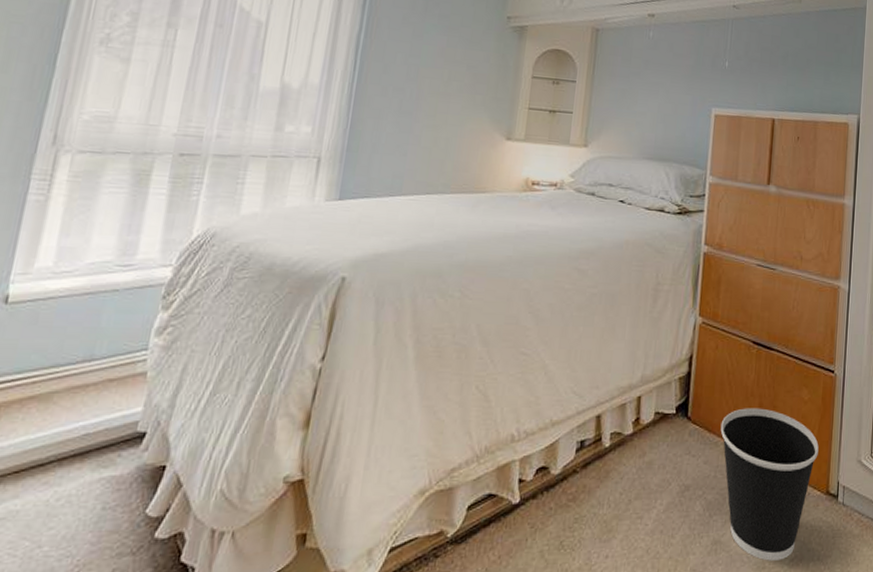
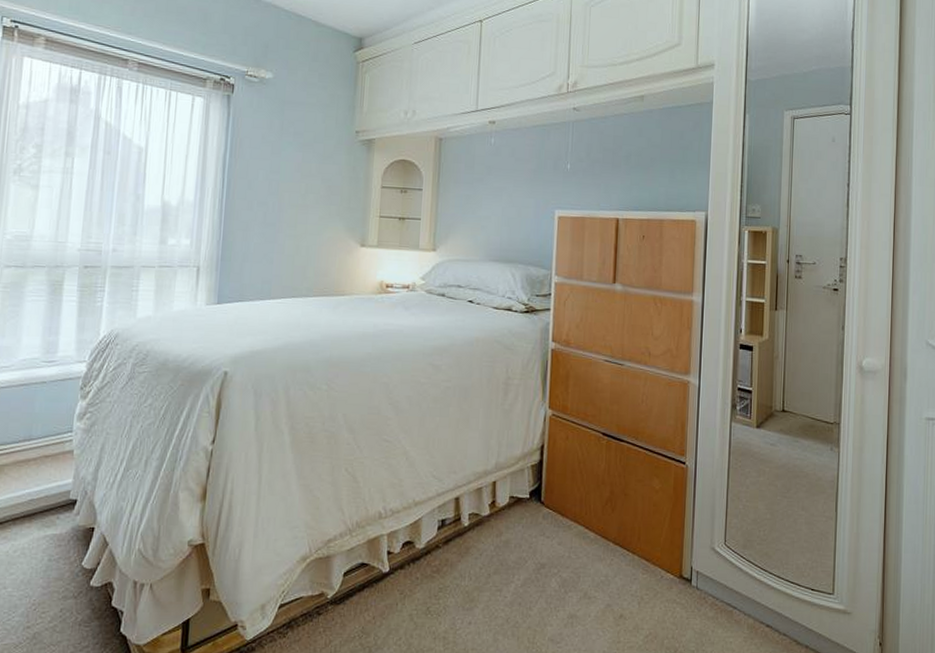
wastebasket: present [720,408,819,561] -> none [573,495,671,636]

